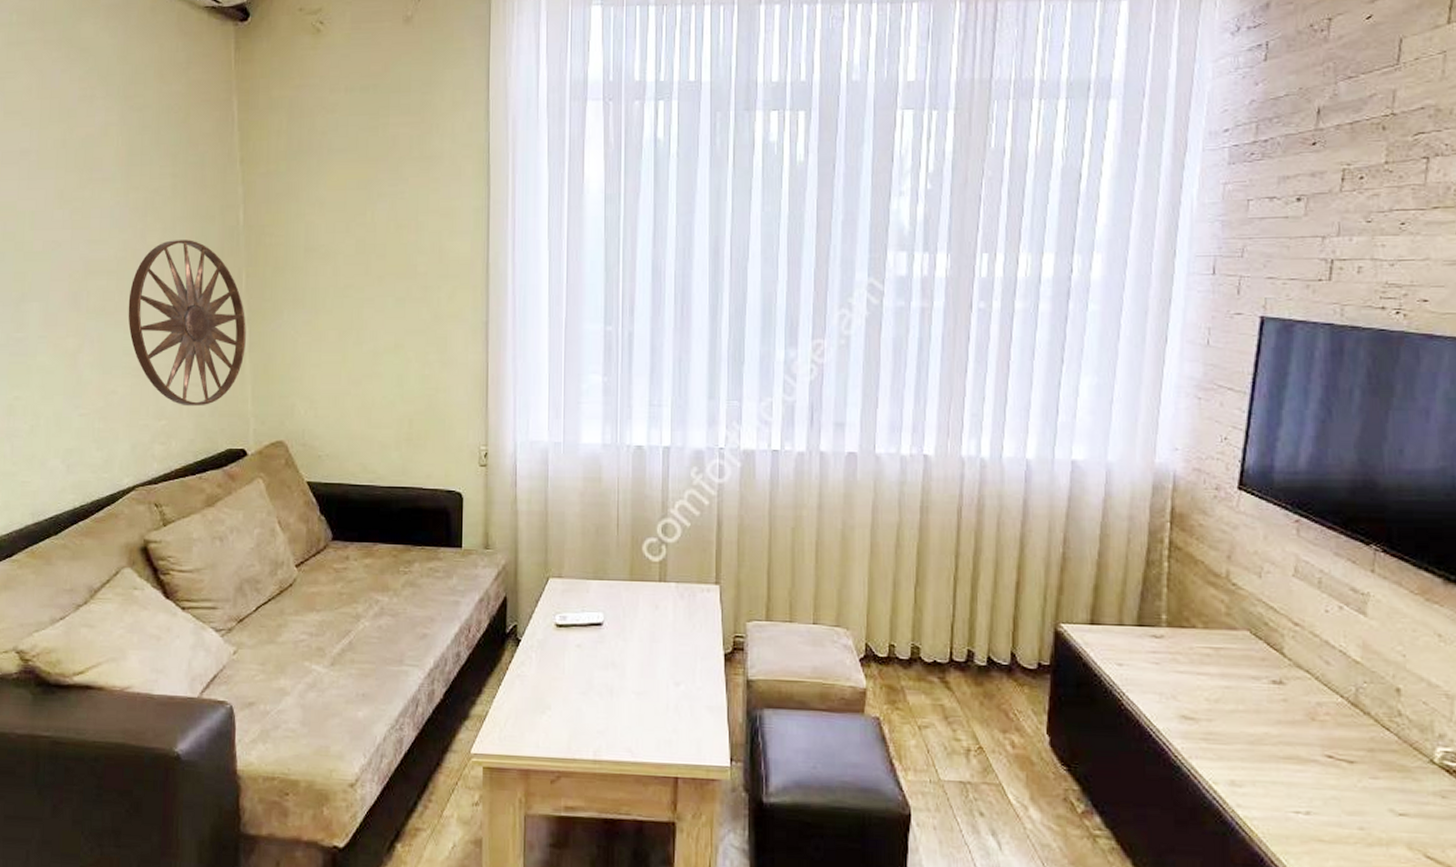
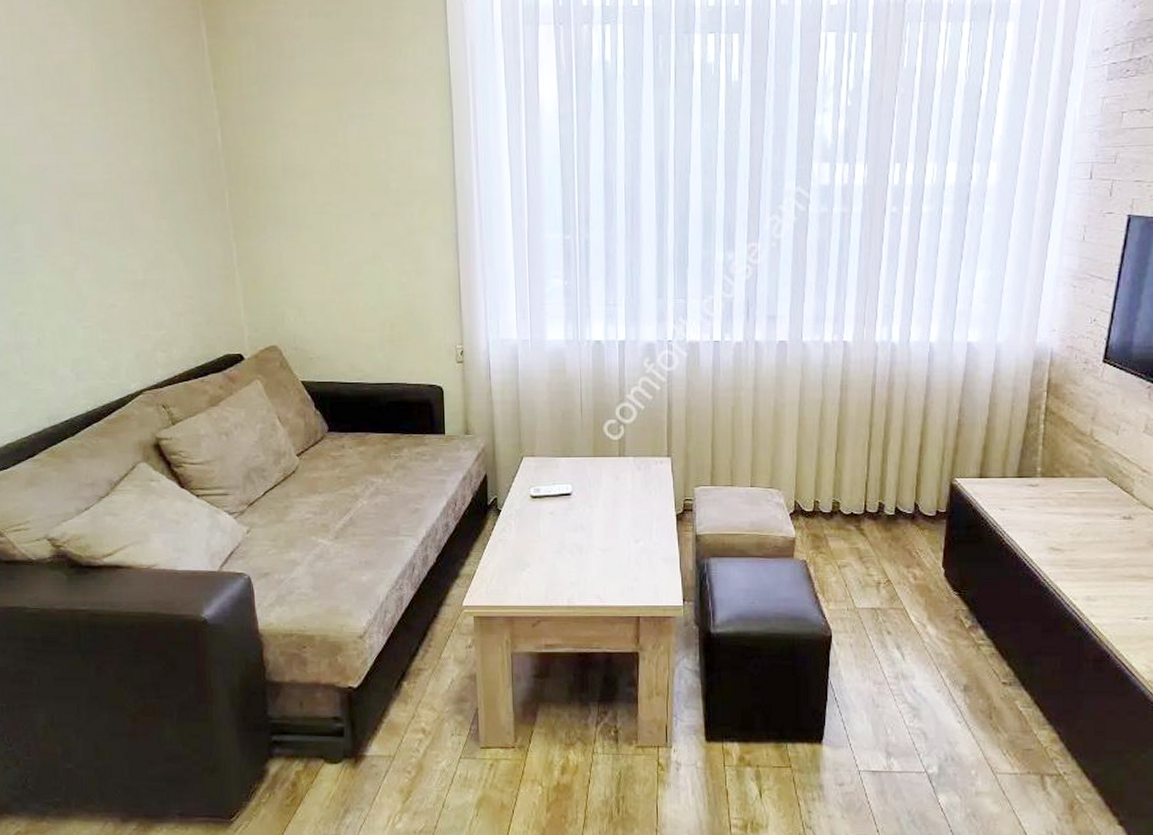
wall art: present [128,240,246,407] -> none [118,162,234,317]

